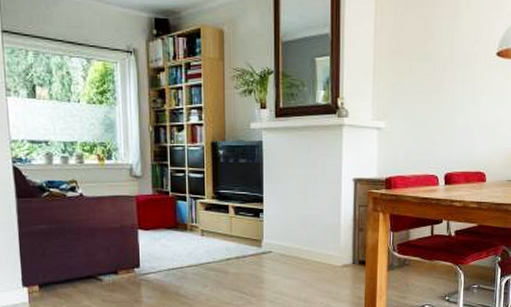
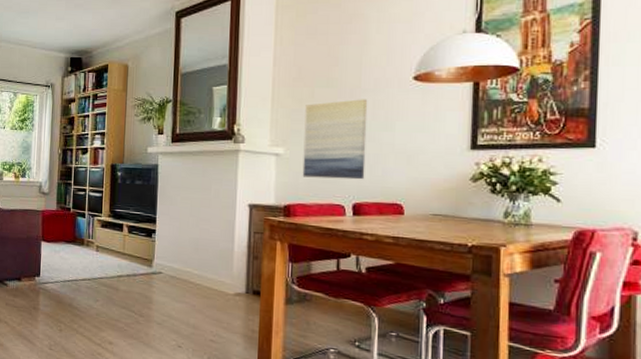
wall art: none [402,73,459,151] -> present [302,99,368,180]

